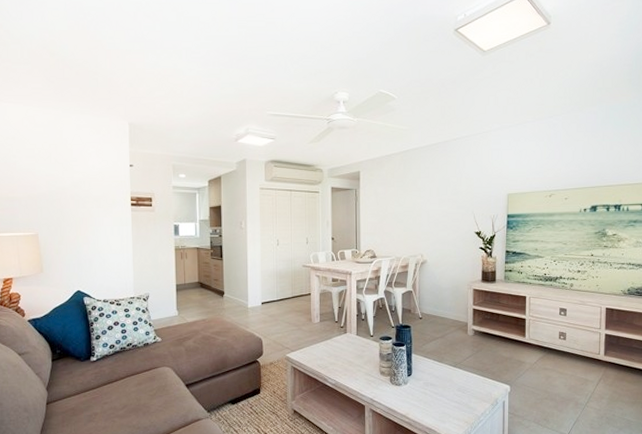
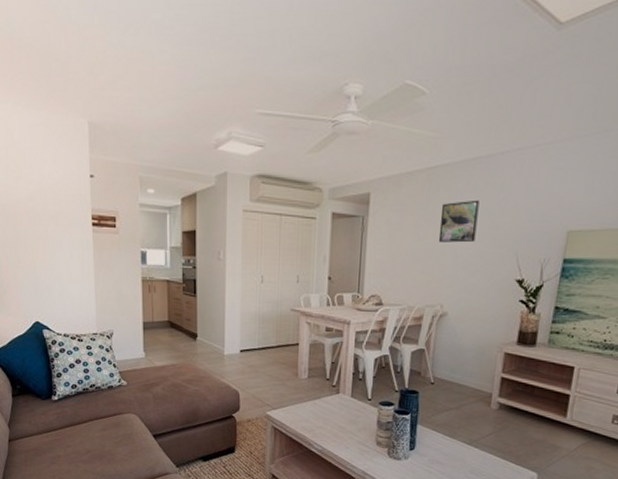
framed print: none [414,174,442,206] -> present [438,199,480,243]

